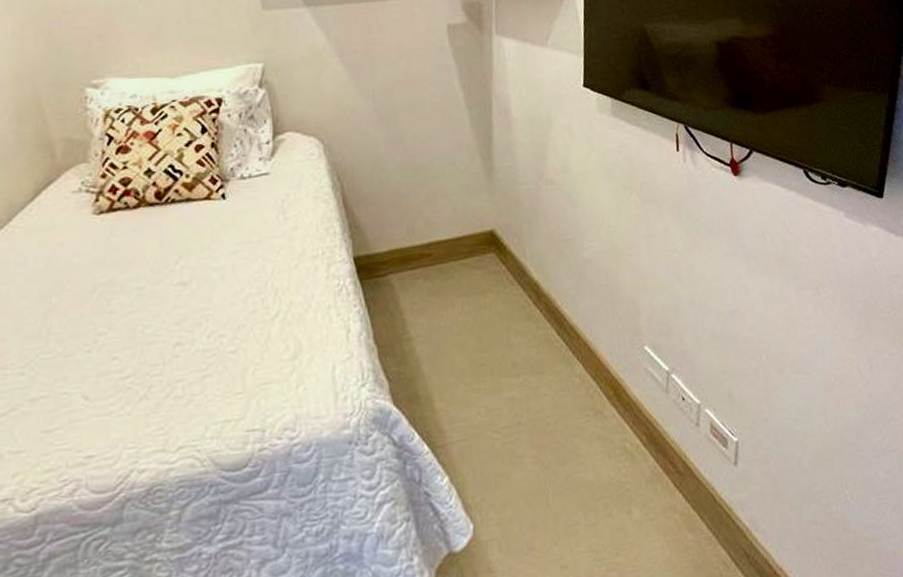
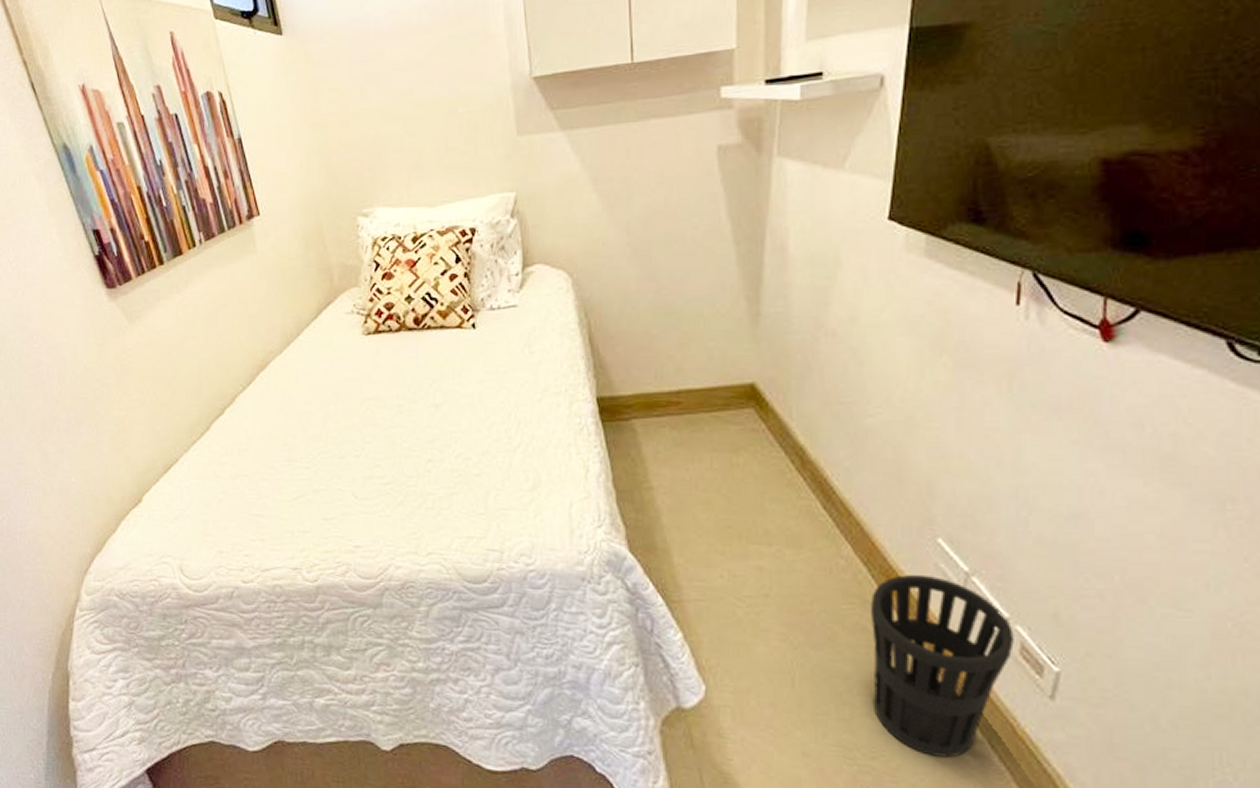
wastebasket: none [601,379,706,539] -> present [870,574,1014,758]

